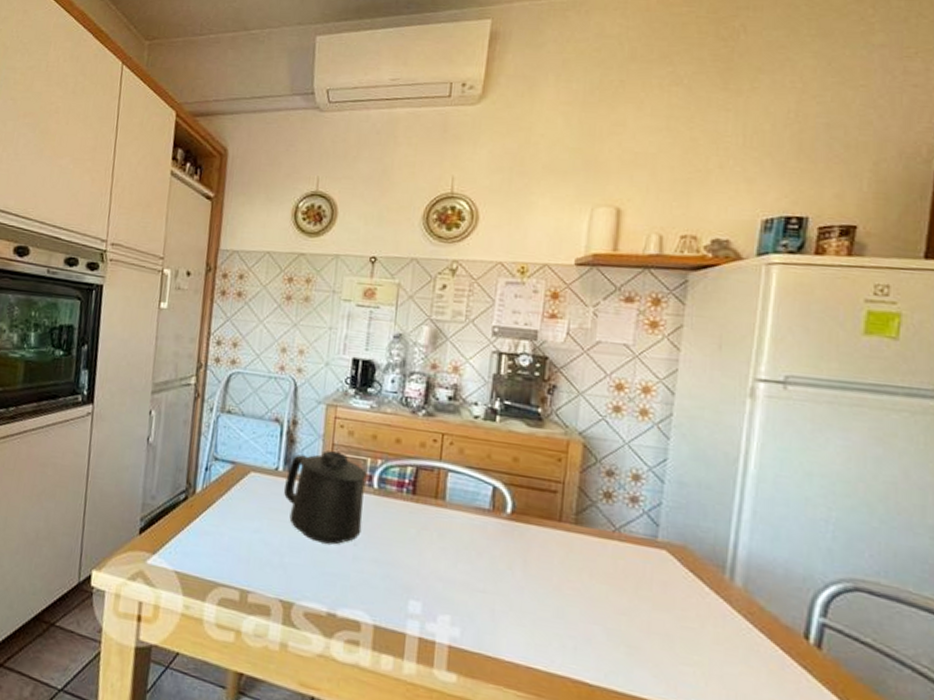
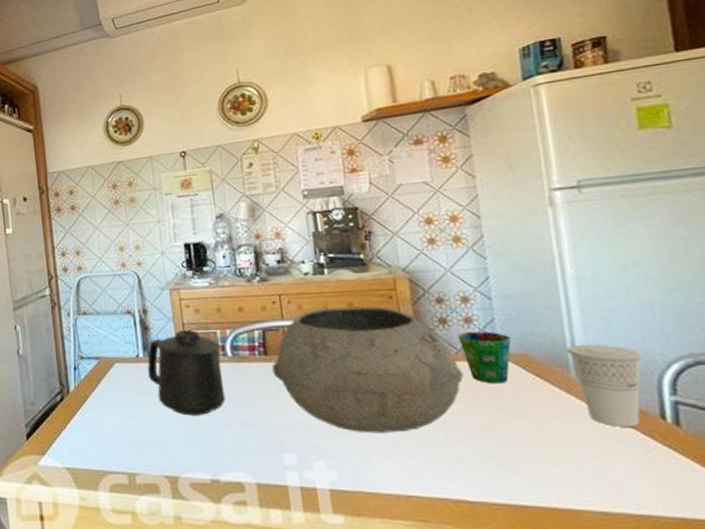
bowl: none [417,456,615,602] -> present [272,306,464,434]
cup: none [619,511,674,572] -> present [457,331,512,384]
cup: none [728,546,803,641] -> present [567,343,644,427]

